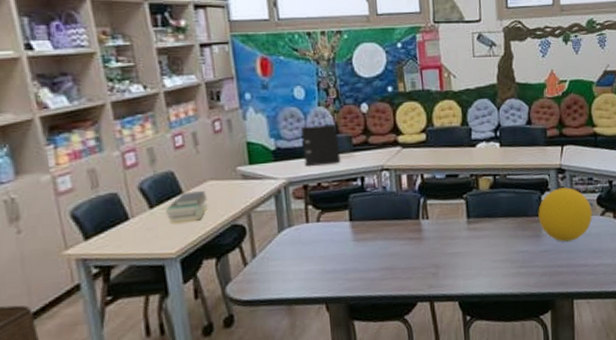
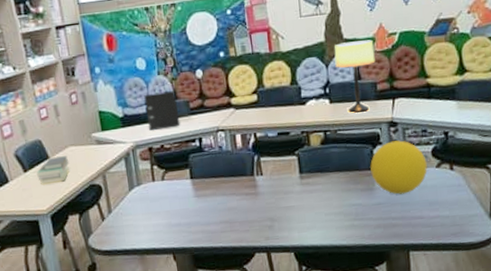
table lamp: none [506,85,546,158] -> present [334,39,375,113]

